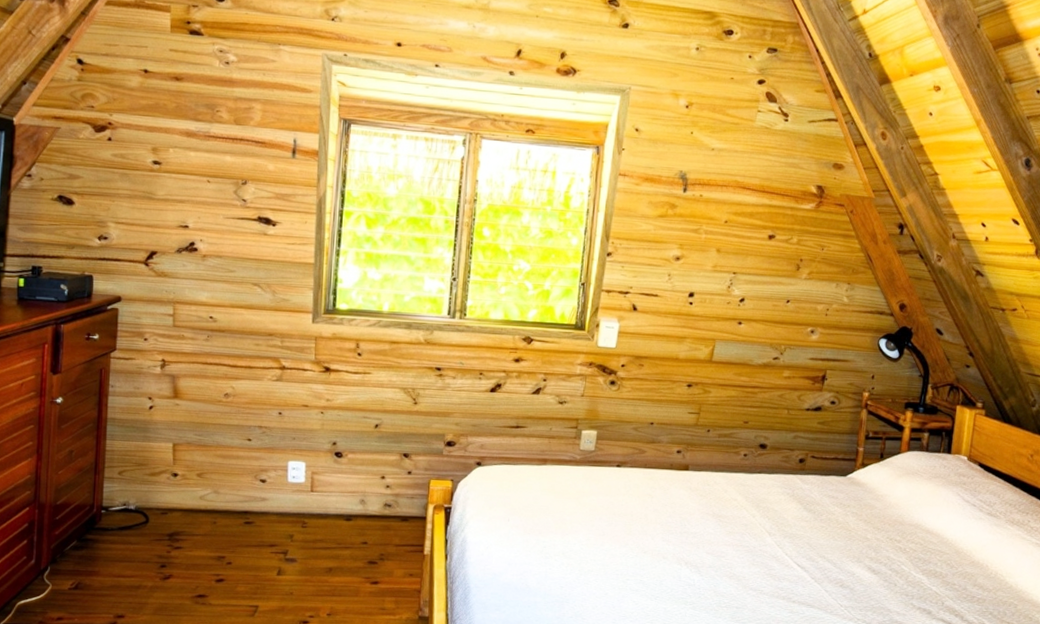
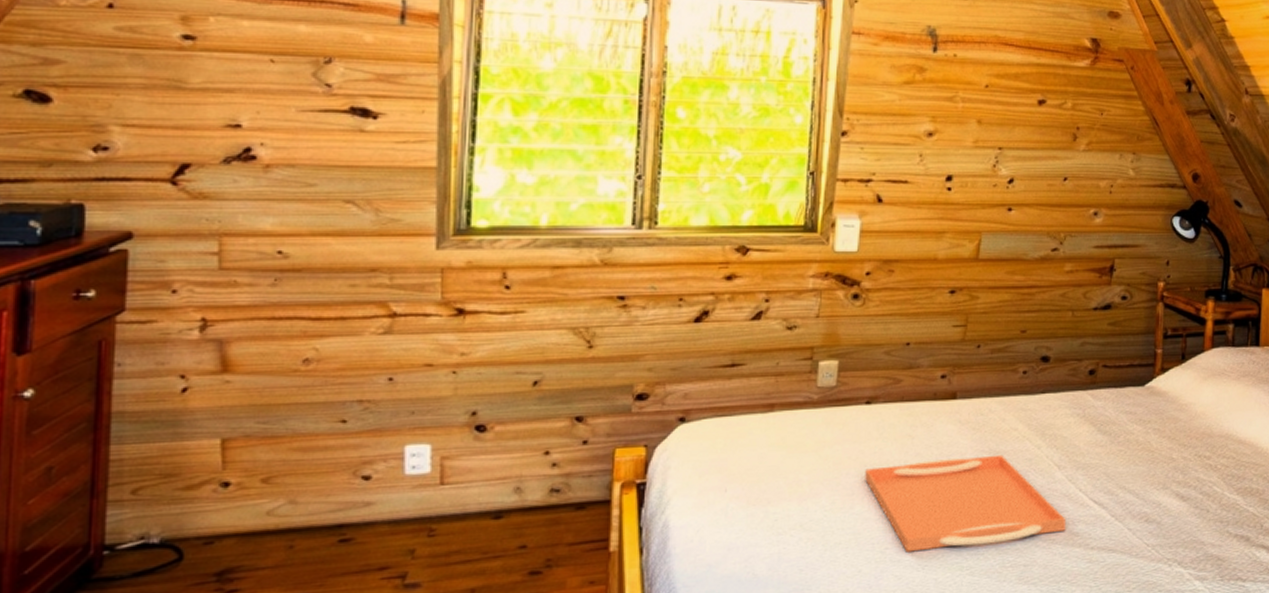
serving tray: none [613,516,774,588] -> present [865,454,1067,553]

